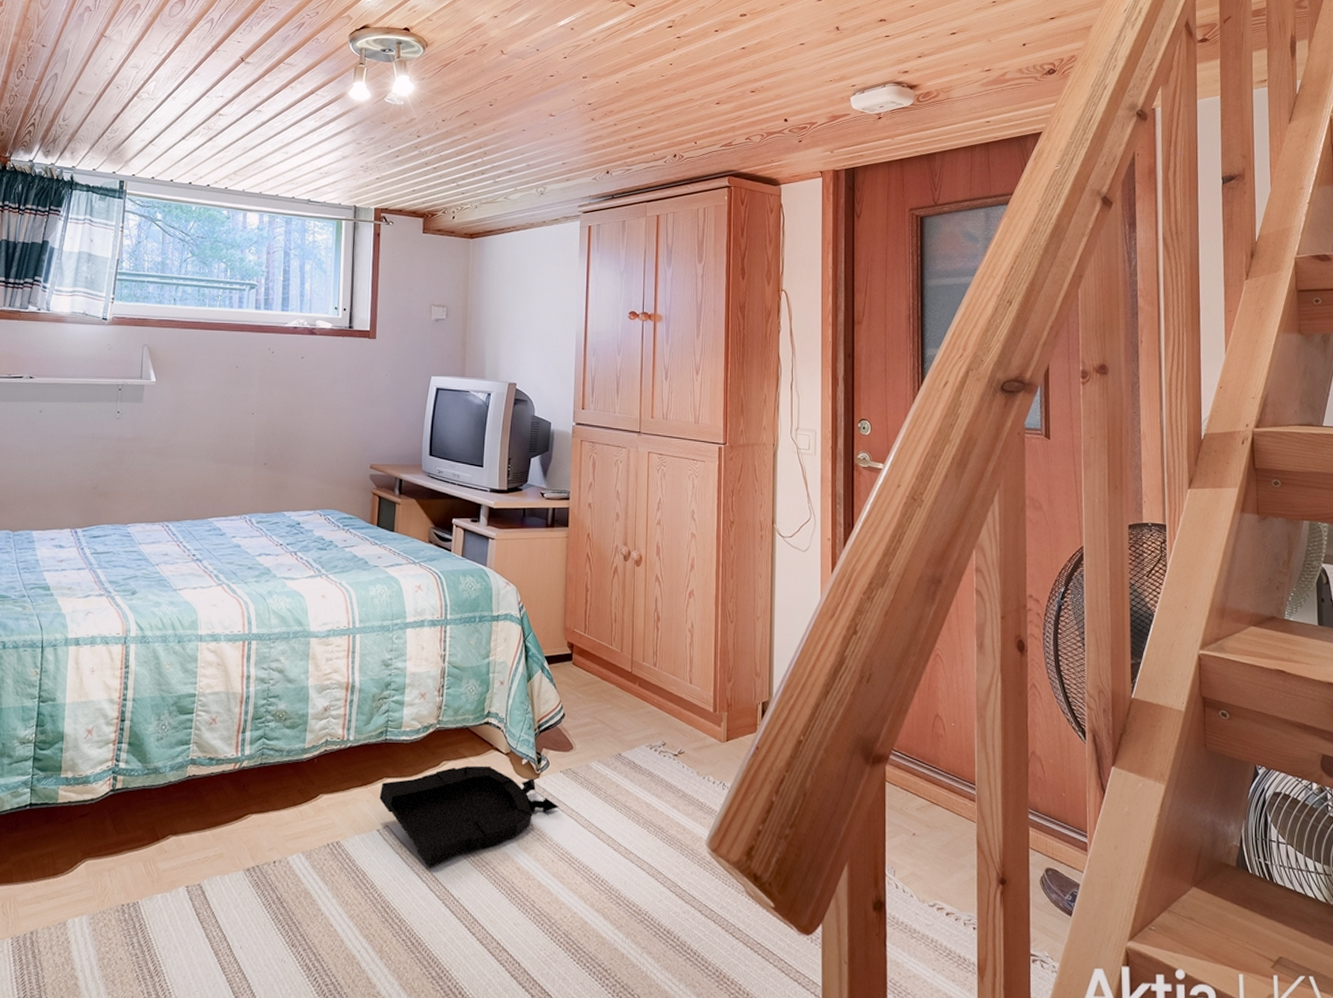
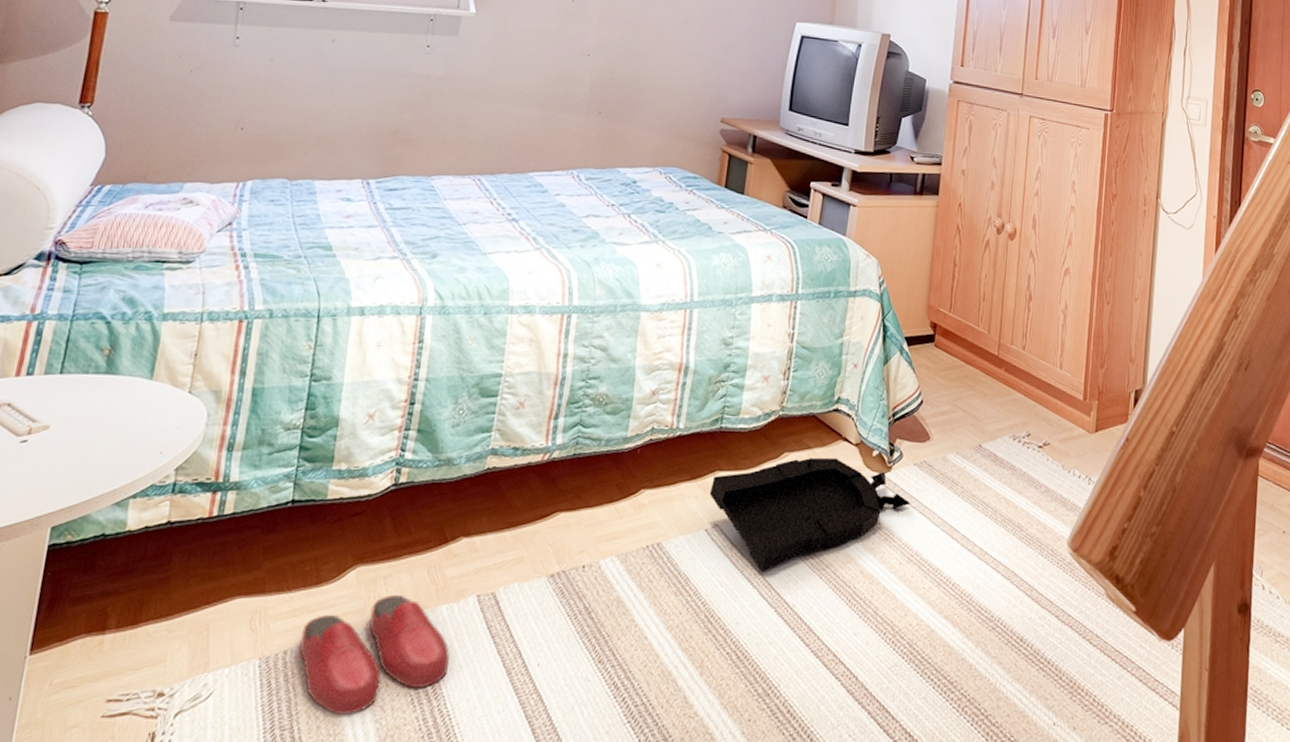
slippers: none [42,885,166,988] -> present [299,595,450,716]

